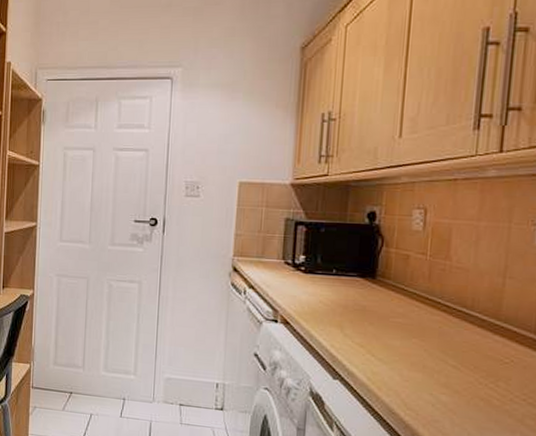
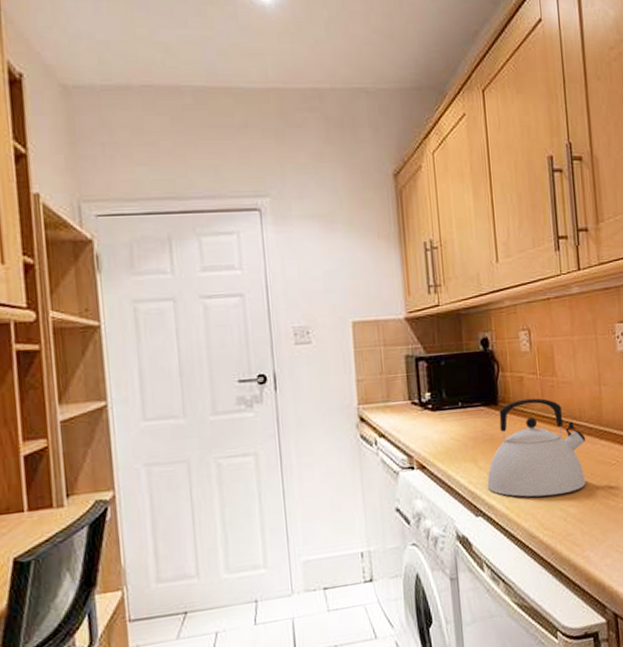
kettle: none [350,277,476,380] -> present [487,398,586,497]

